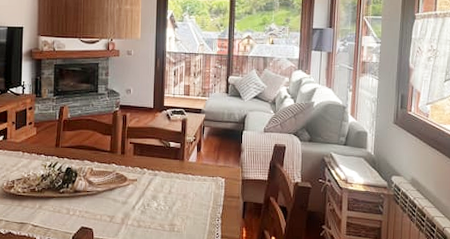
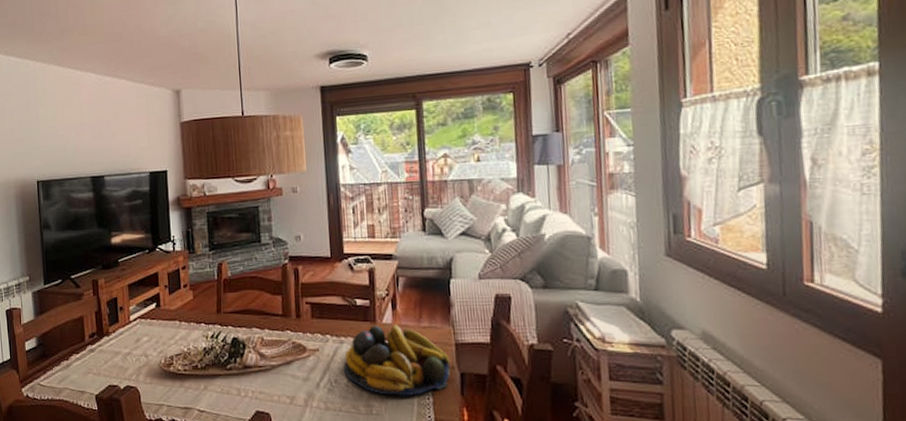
fruit bowl: none [155,163,237,219] -> present [344,325,451,397]

